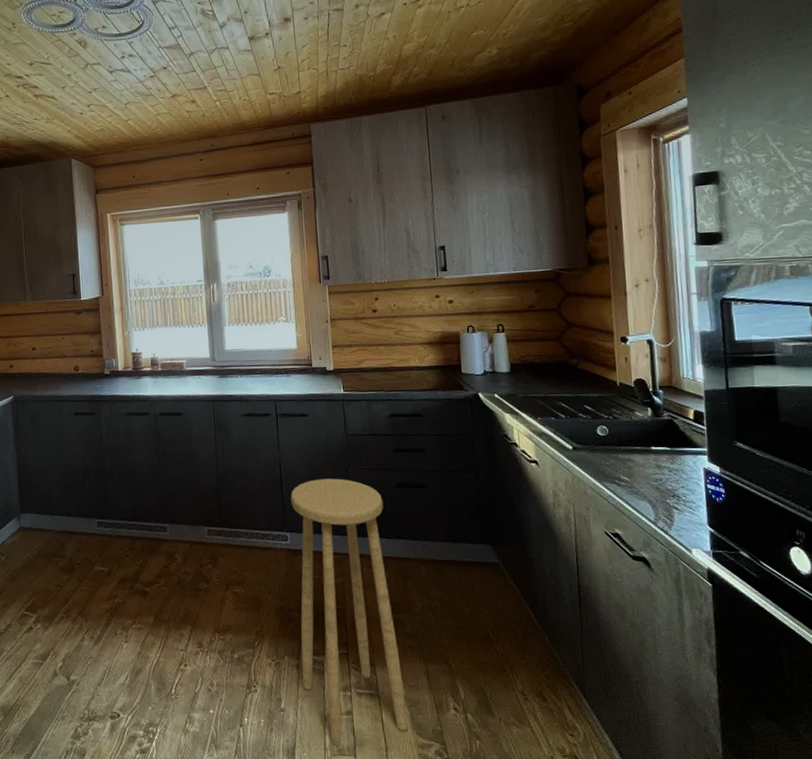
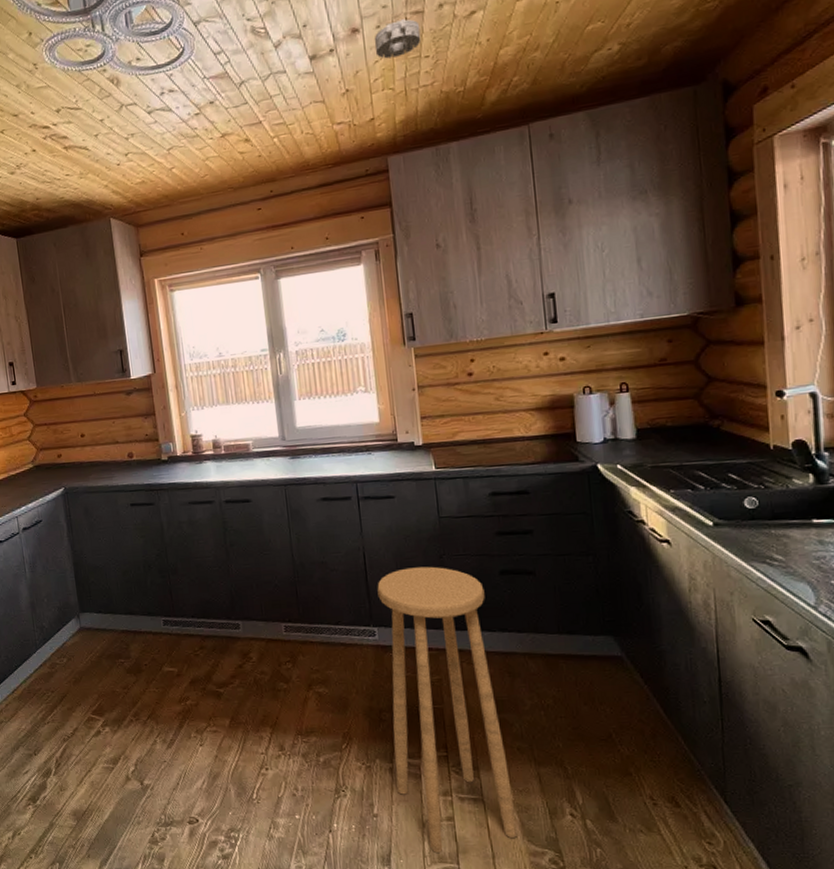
smoke detector: none [302,14,341,45] -> present [374,19,422,59]

